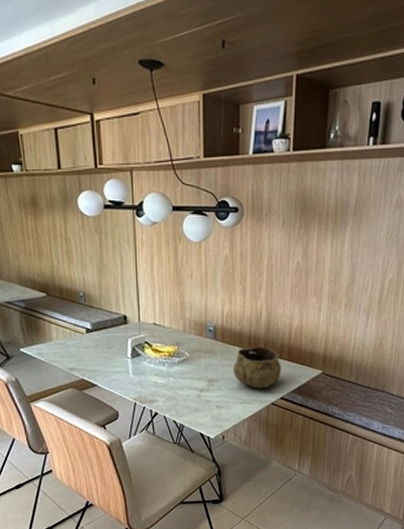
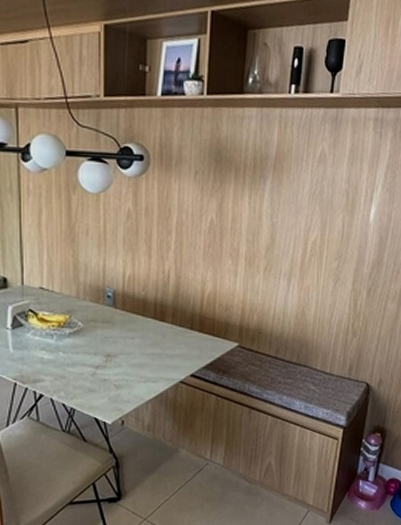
decorative bowl: present [233,347,282,388] -> none [135,315,193,364]

